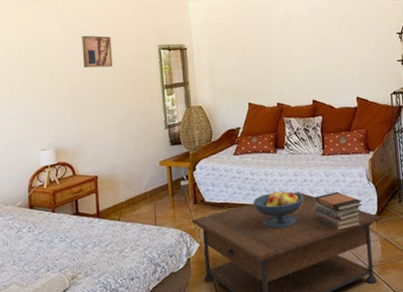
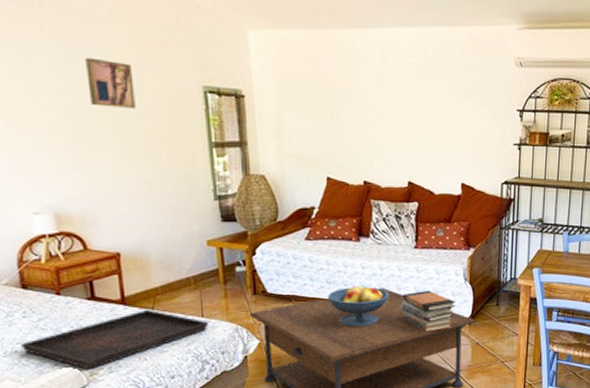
serving tray: none [25,220,160,275] -> present [21,309,209,370]

